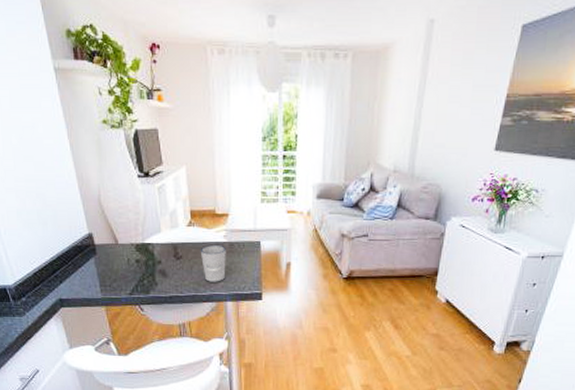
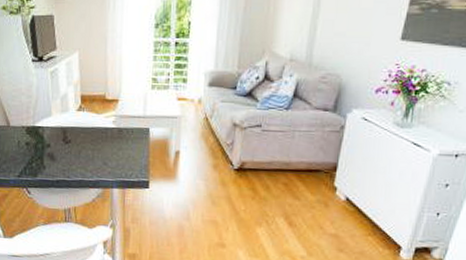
cup: present [200,245,226,282] -> none [88,130,115,168]

